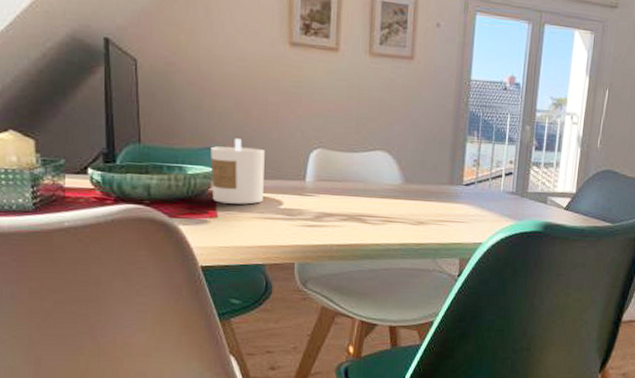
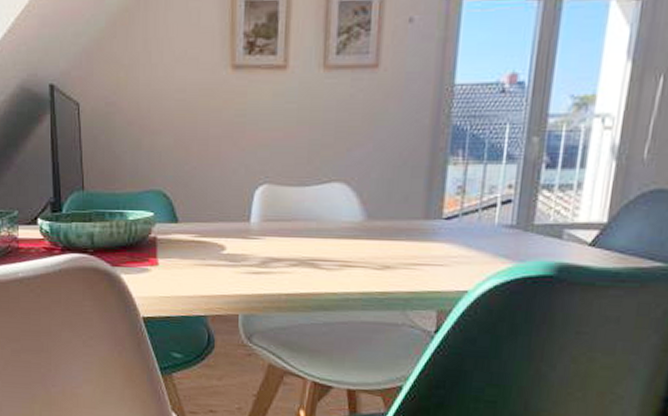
candle: present [210,138,265,205] -> none [151,178,206,251]

